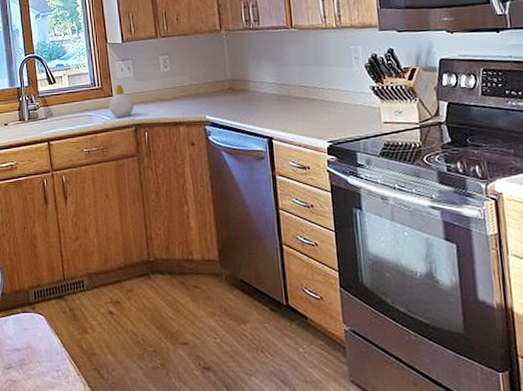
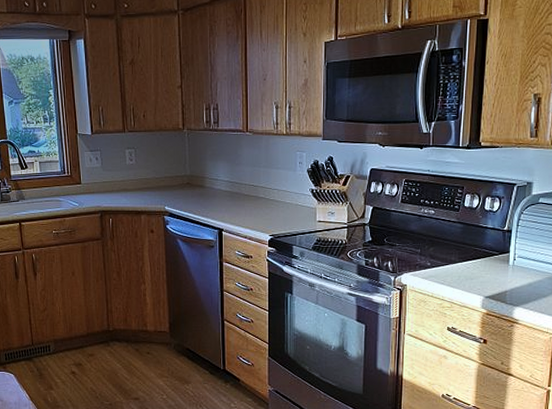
soap bottle: present [108,84,134,118] -> none [77,173,101,205]

